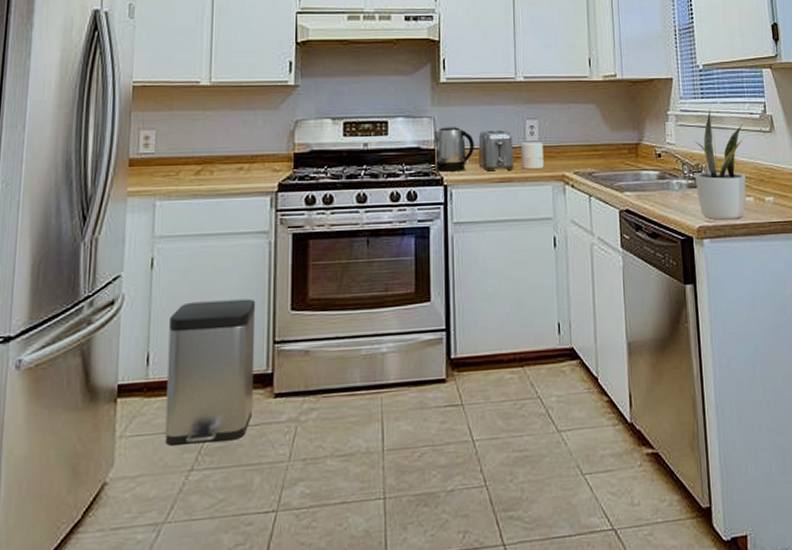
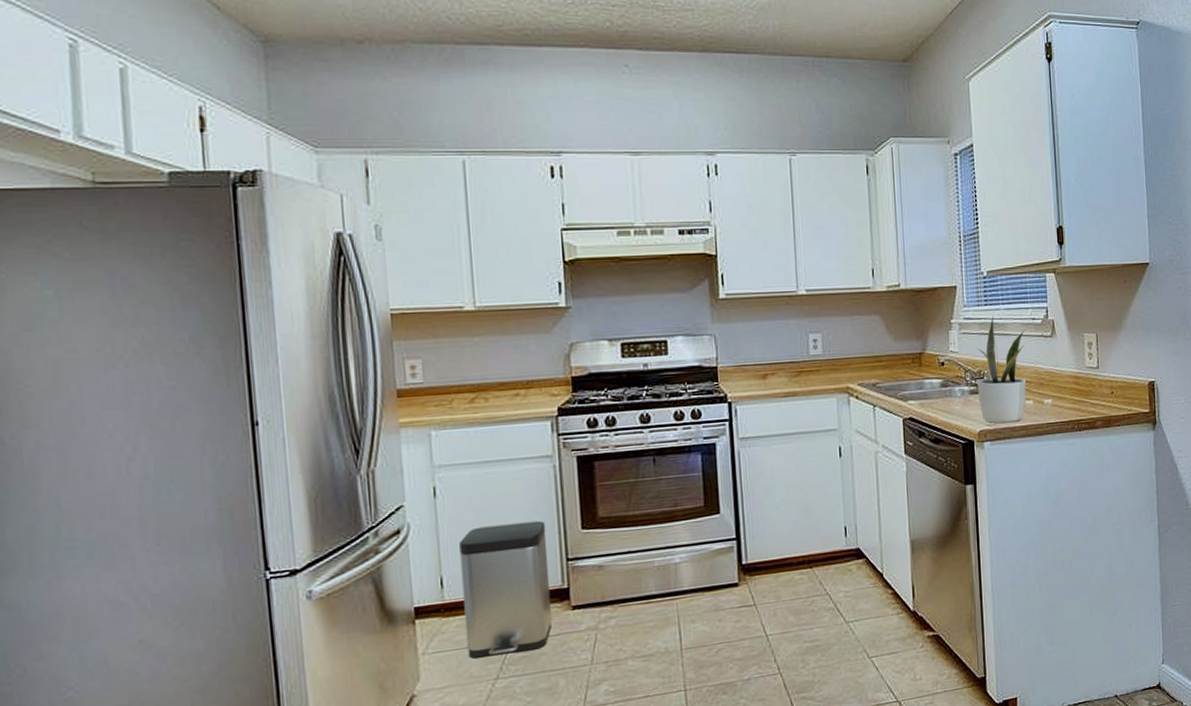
kettle: present [433,126,474,172] -> none [715,342,757,389]
toaster: present [478,130,514,172] -> none [761,345,798,387]
paper towel roll: present [520,142,544,169] -> none [804,355,828,383]

